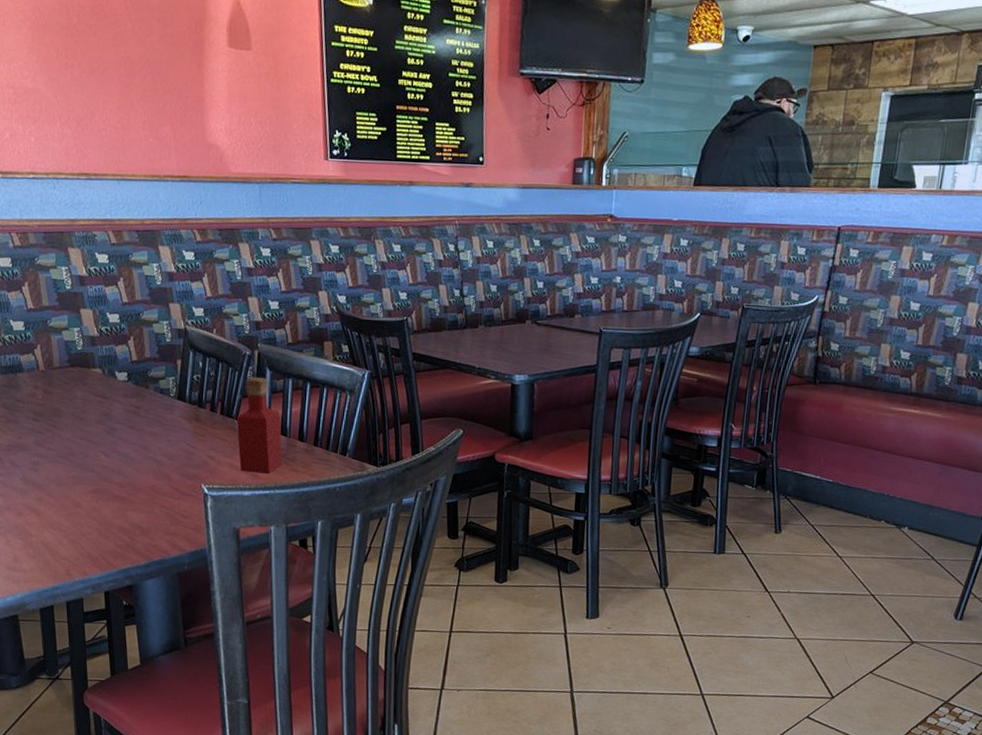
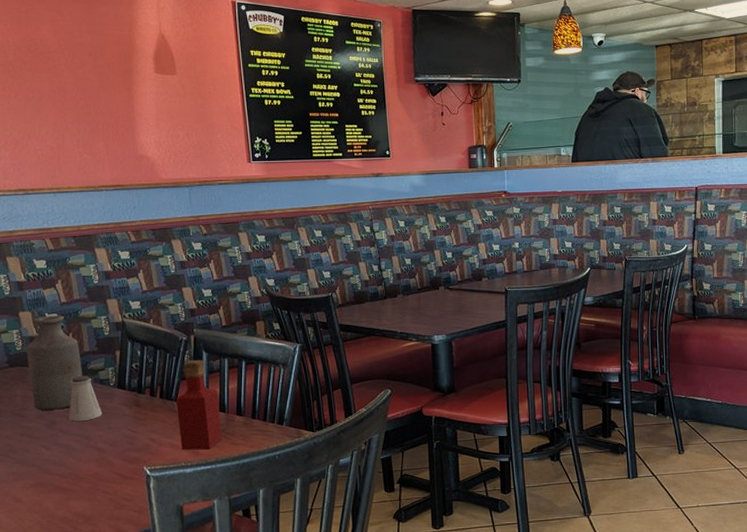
bottle: none [86,315,143,417] -> present [26,315,83,410]
saltshaker: none [128,382,162,431] -> present [69,375,102,422]

